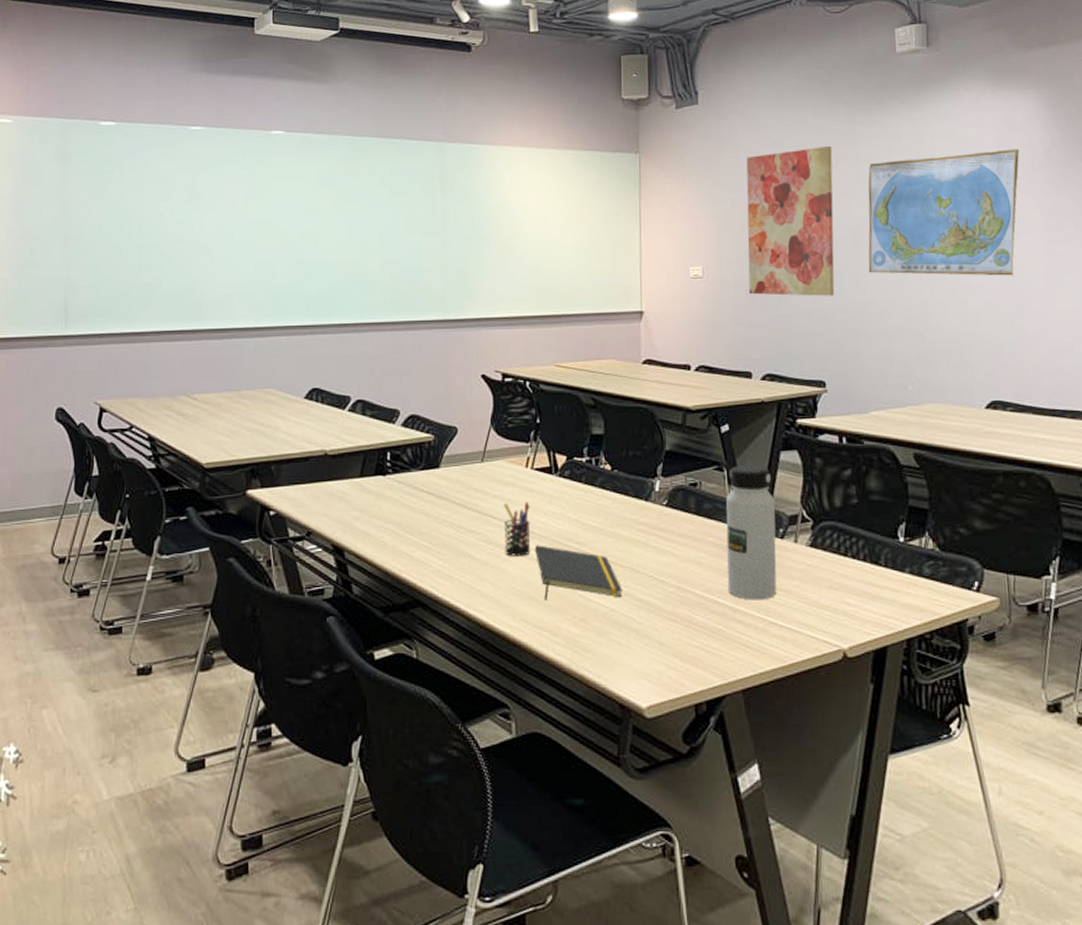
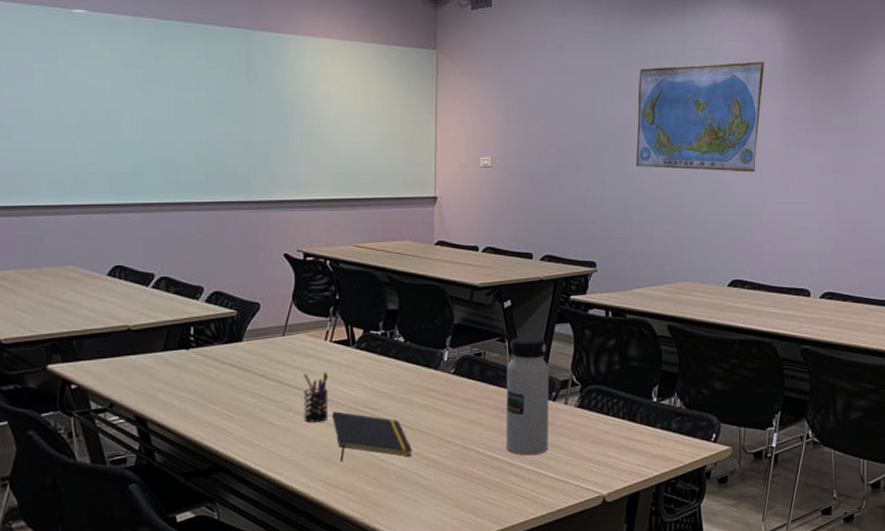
wall art: present [746,145,835,296] -> none [532,51,609,186]

